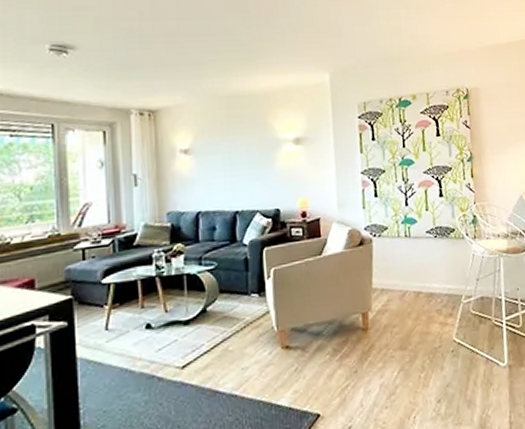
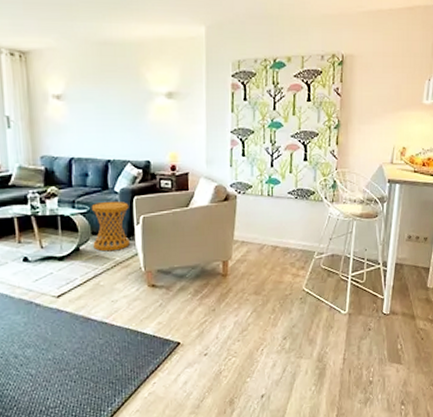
side table: none [219,254,260,312] -> present [91,201,130,252]

